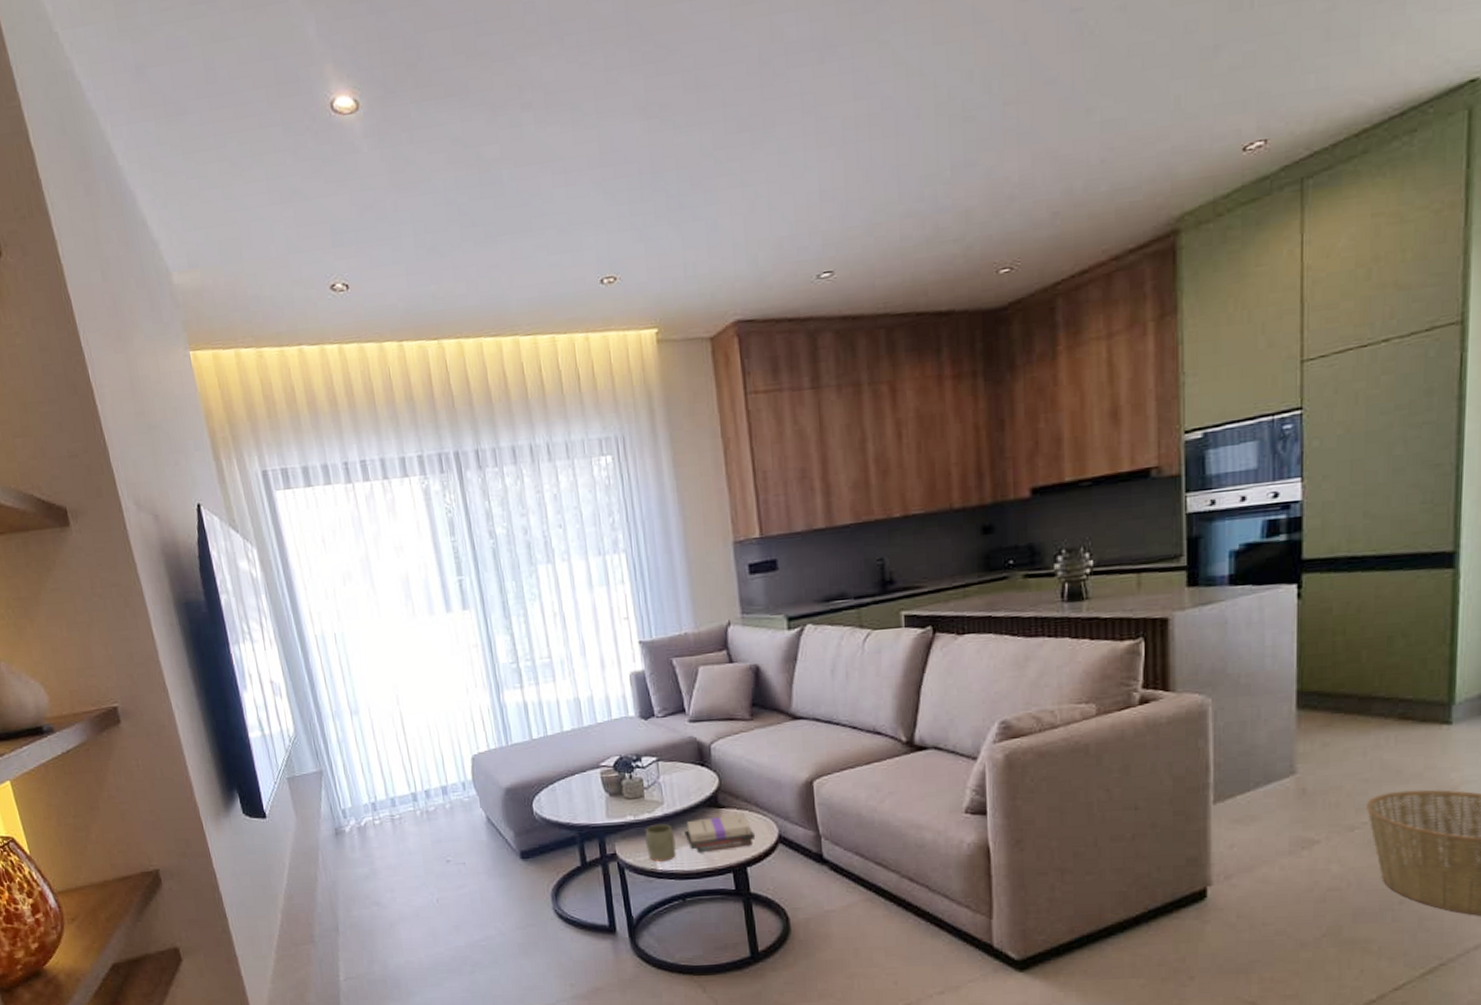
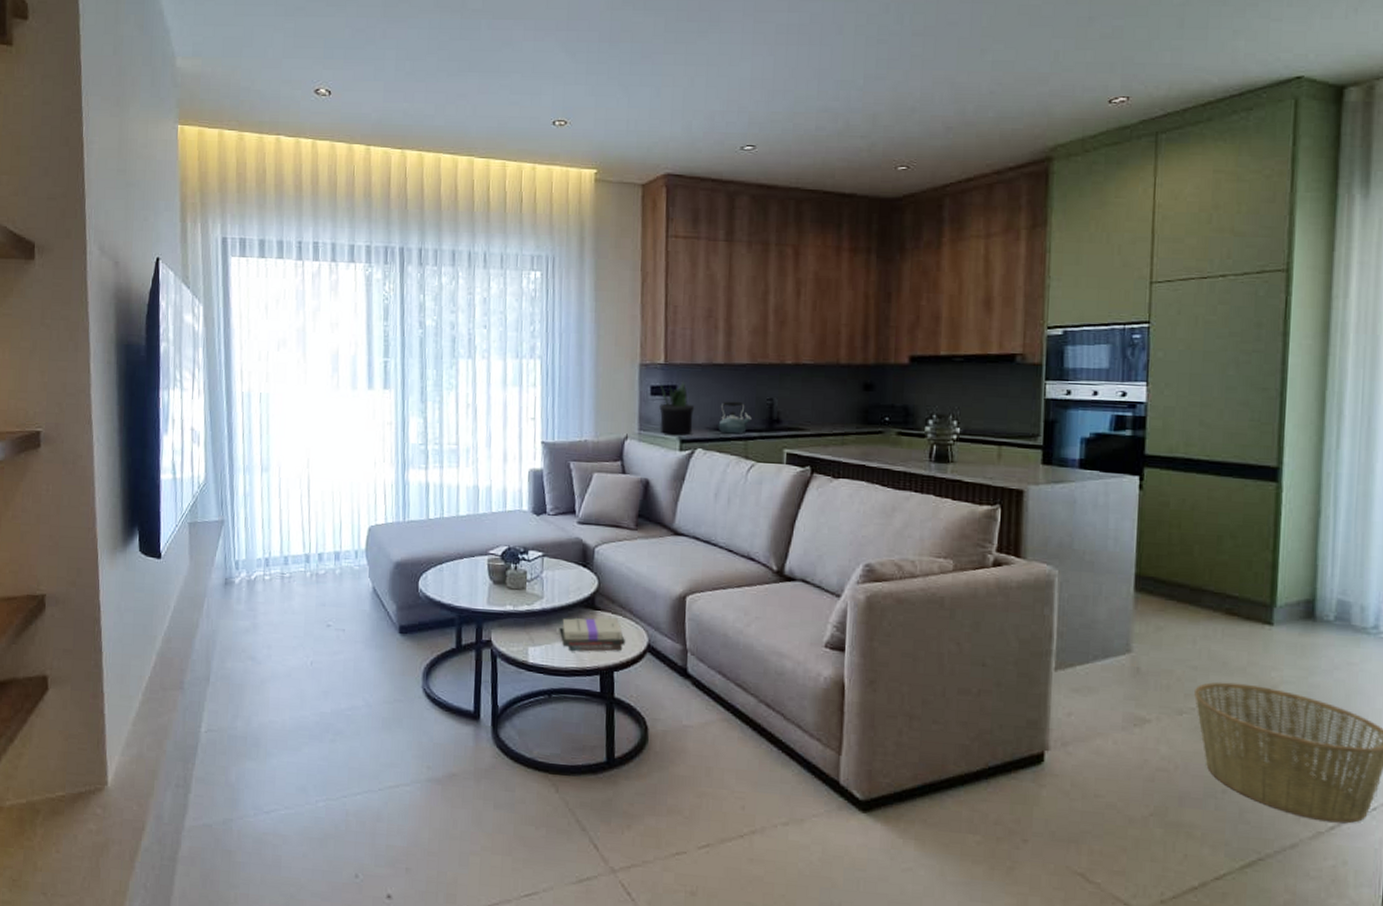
mug: present [645,824,676,863] -> none [521,618,550,656]
planter: none [757,553,799,614] -> present [659,381,694,435]
kettle: none [826,566,862,604] -> present [718,401,752,434]

